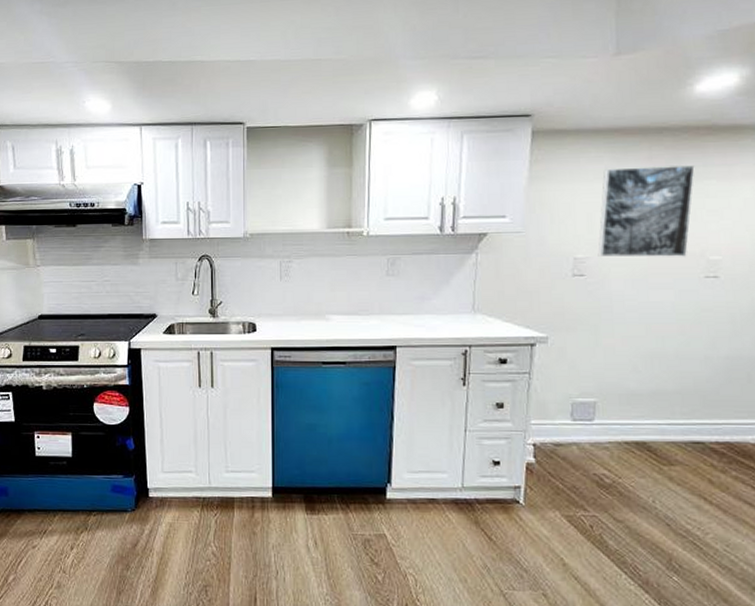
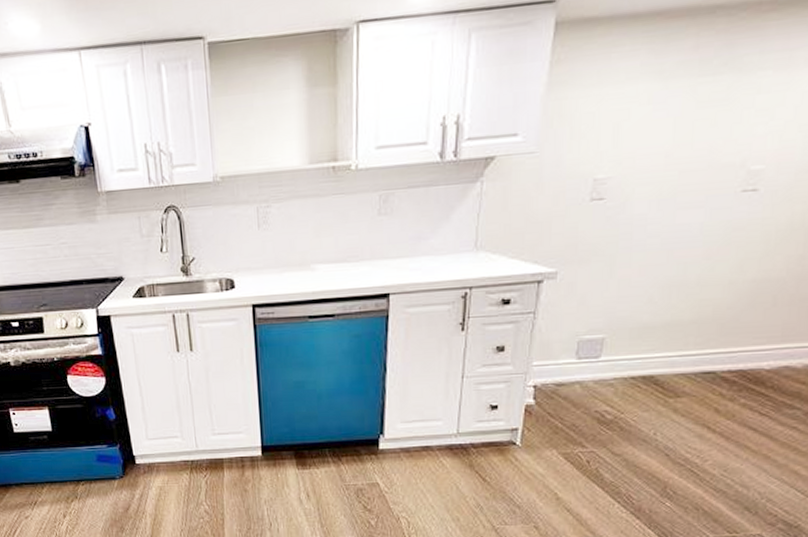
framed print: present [597,164,695,257] -> none [621,52,749,175]

